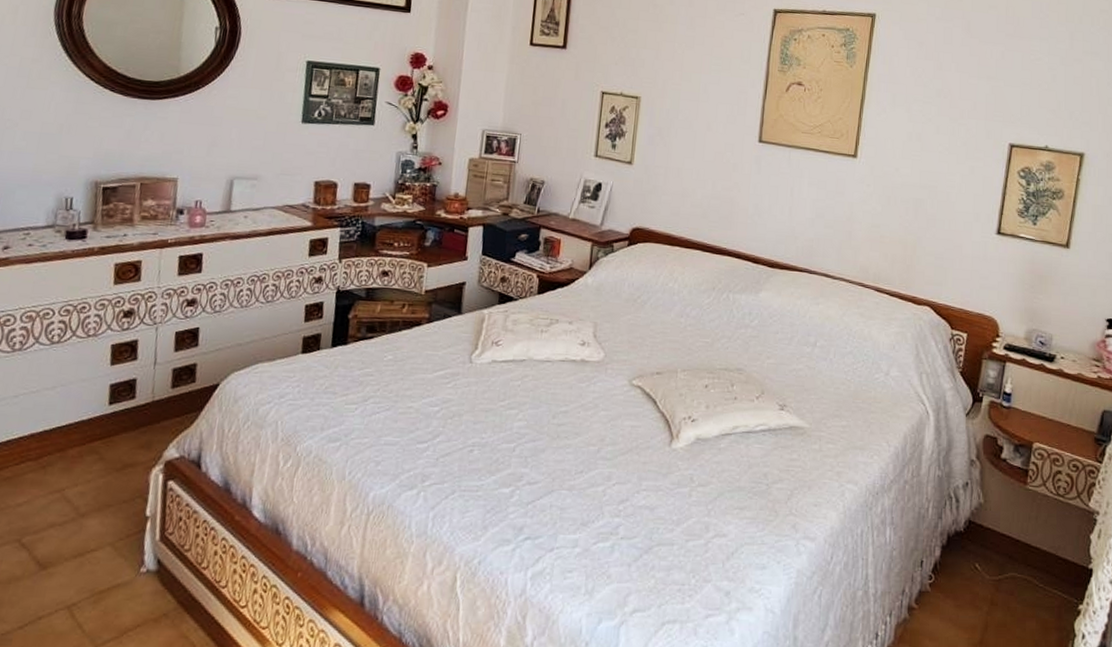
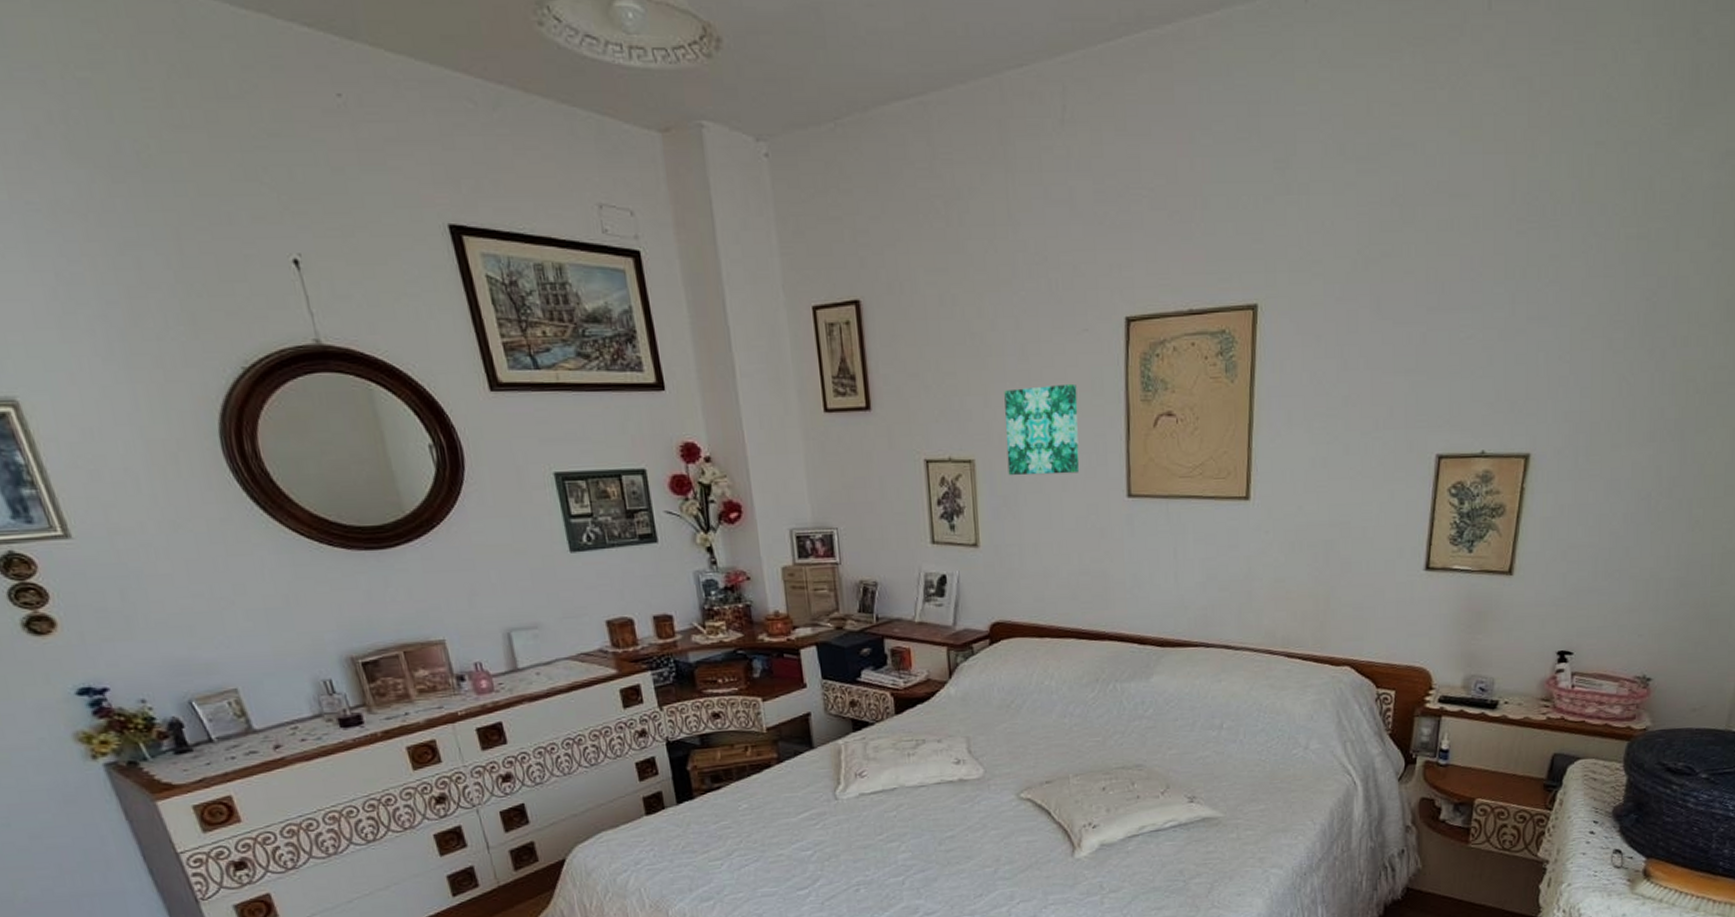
wall art: none [666,48,730,119] -> present [1004,383,1080,476]

